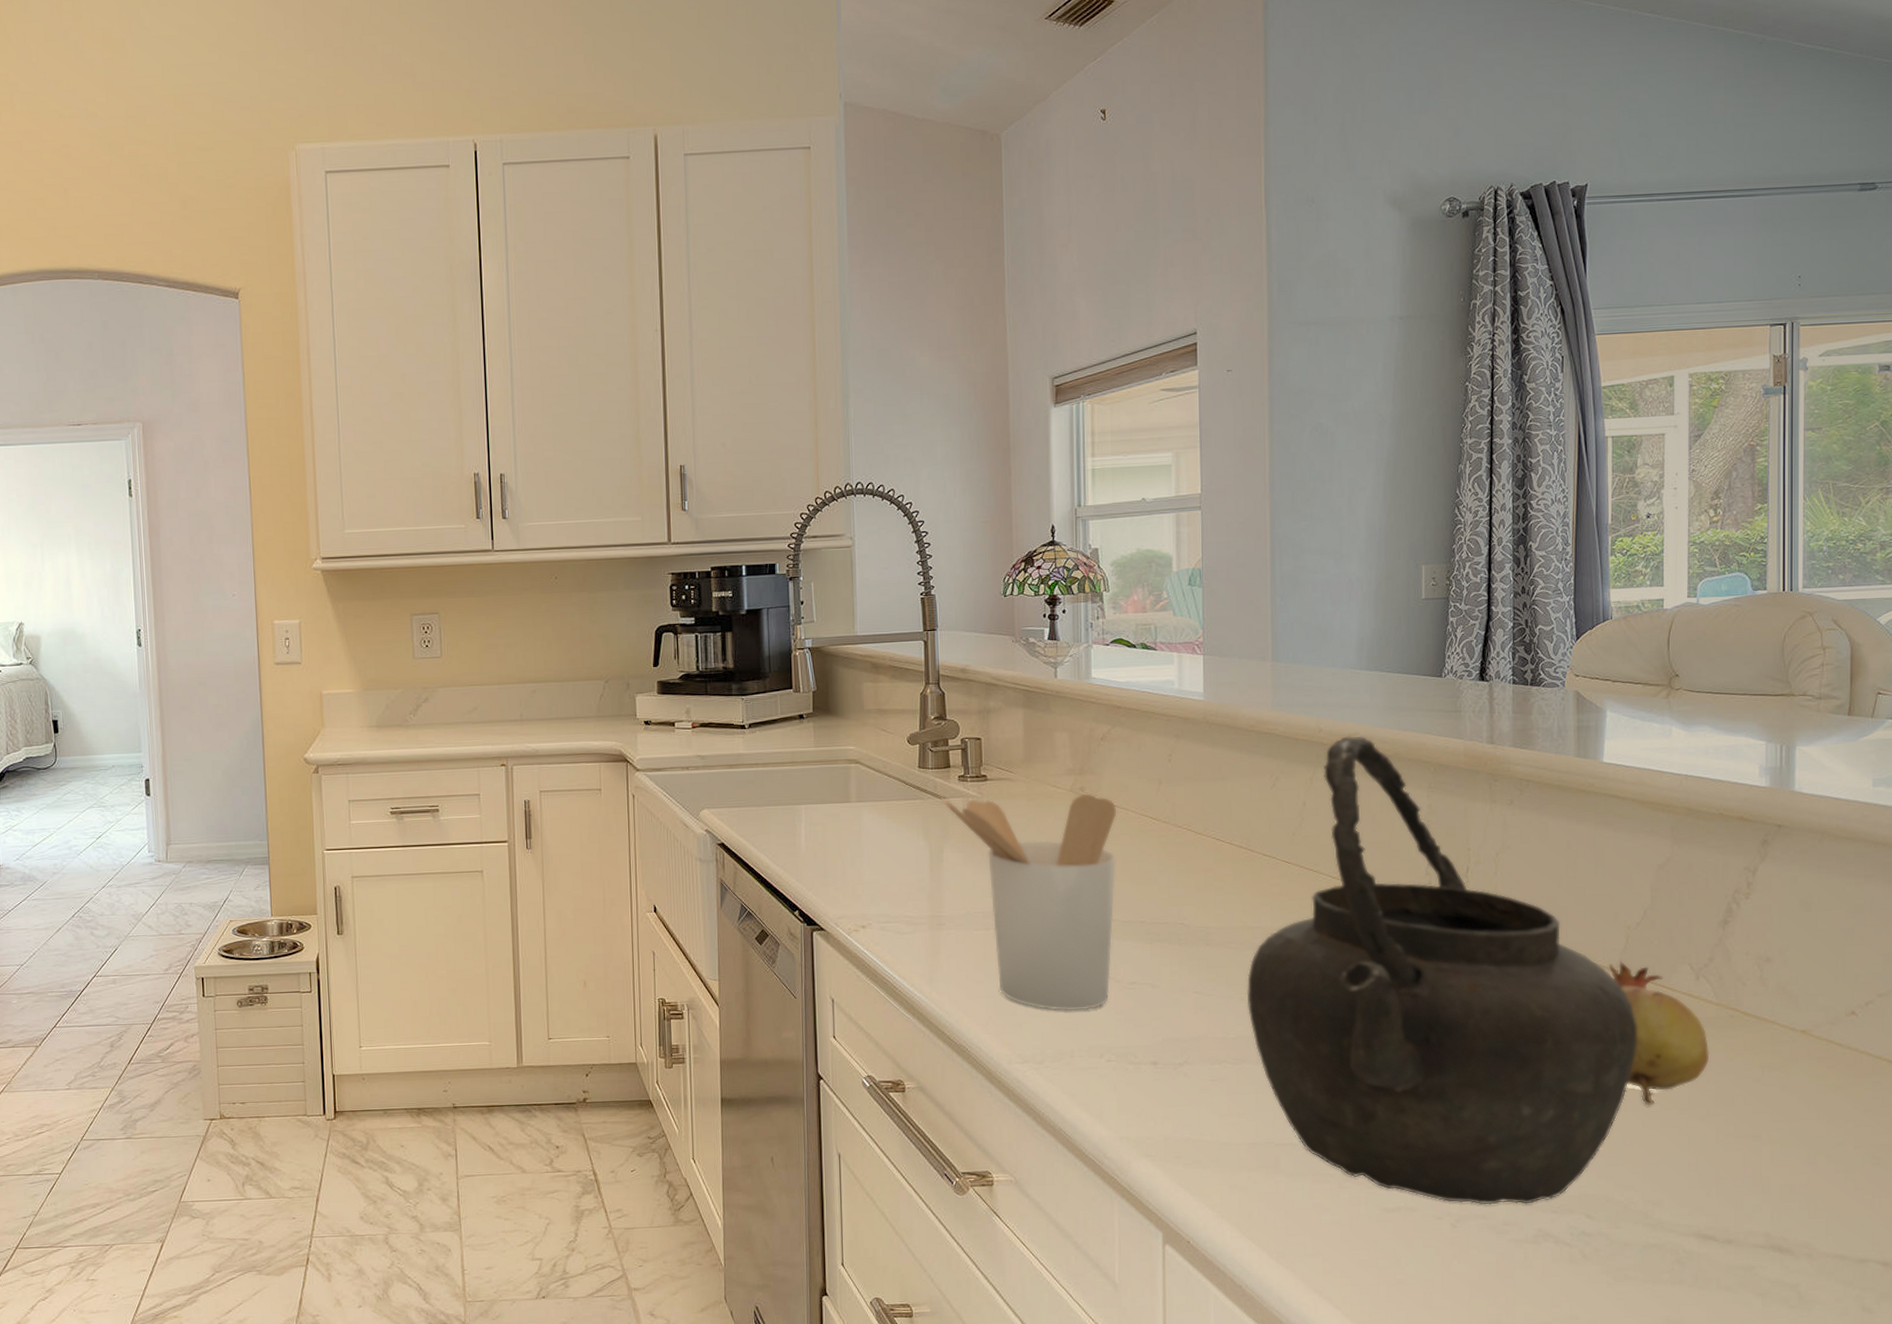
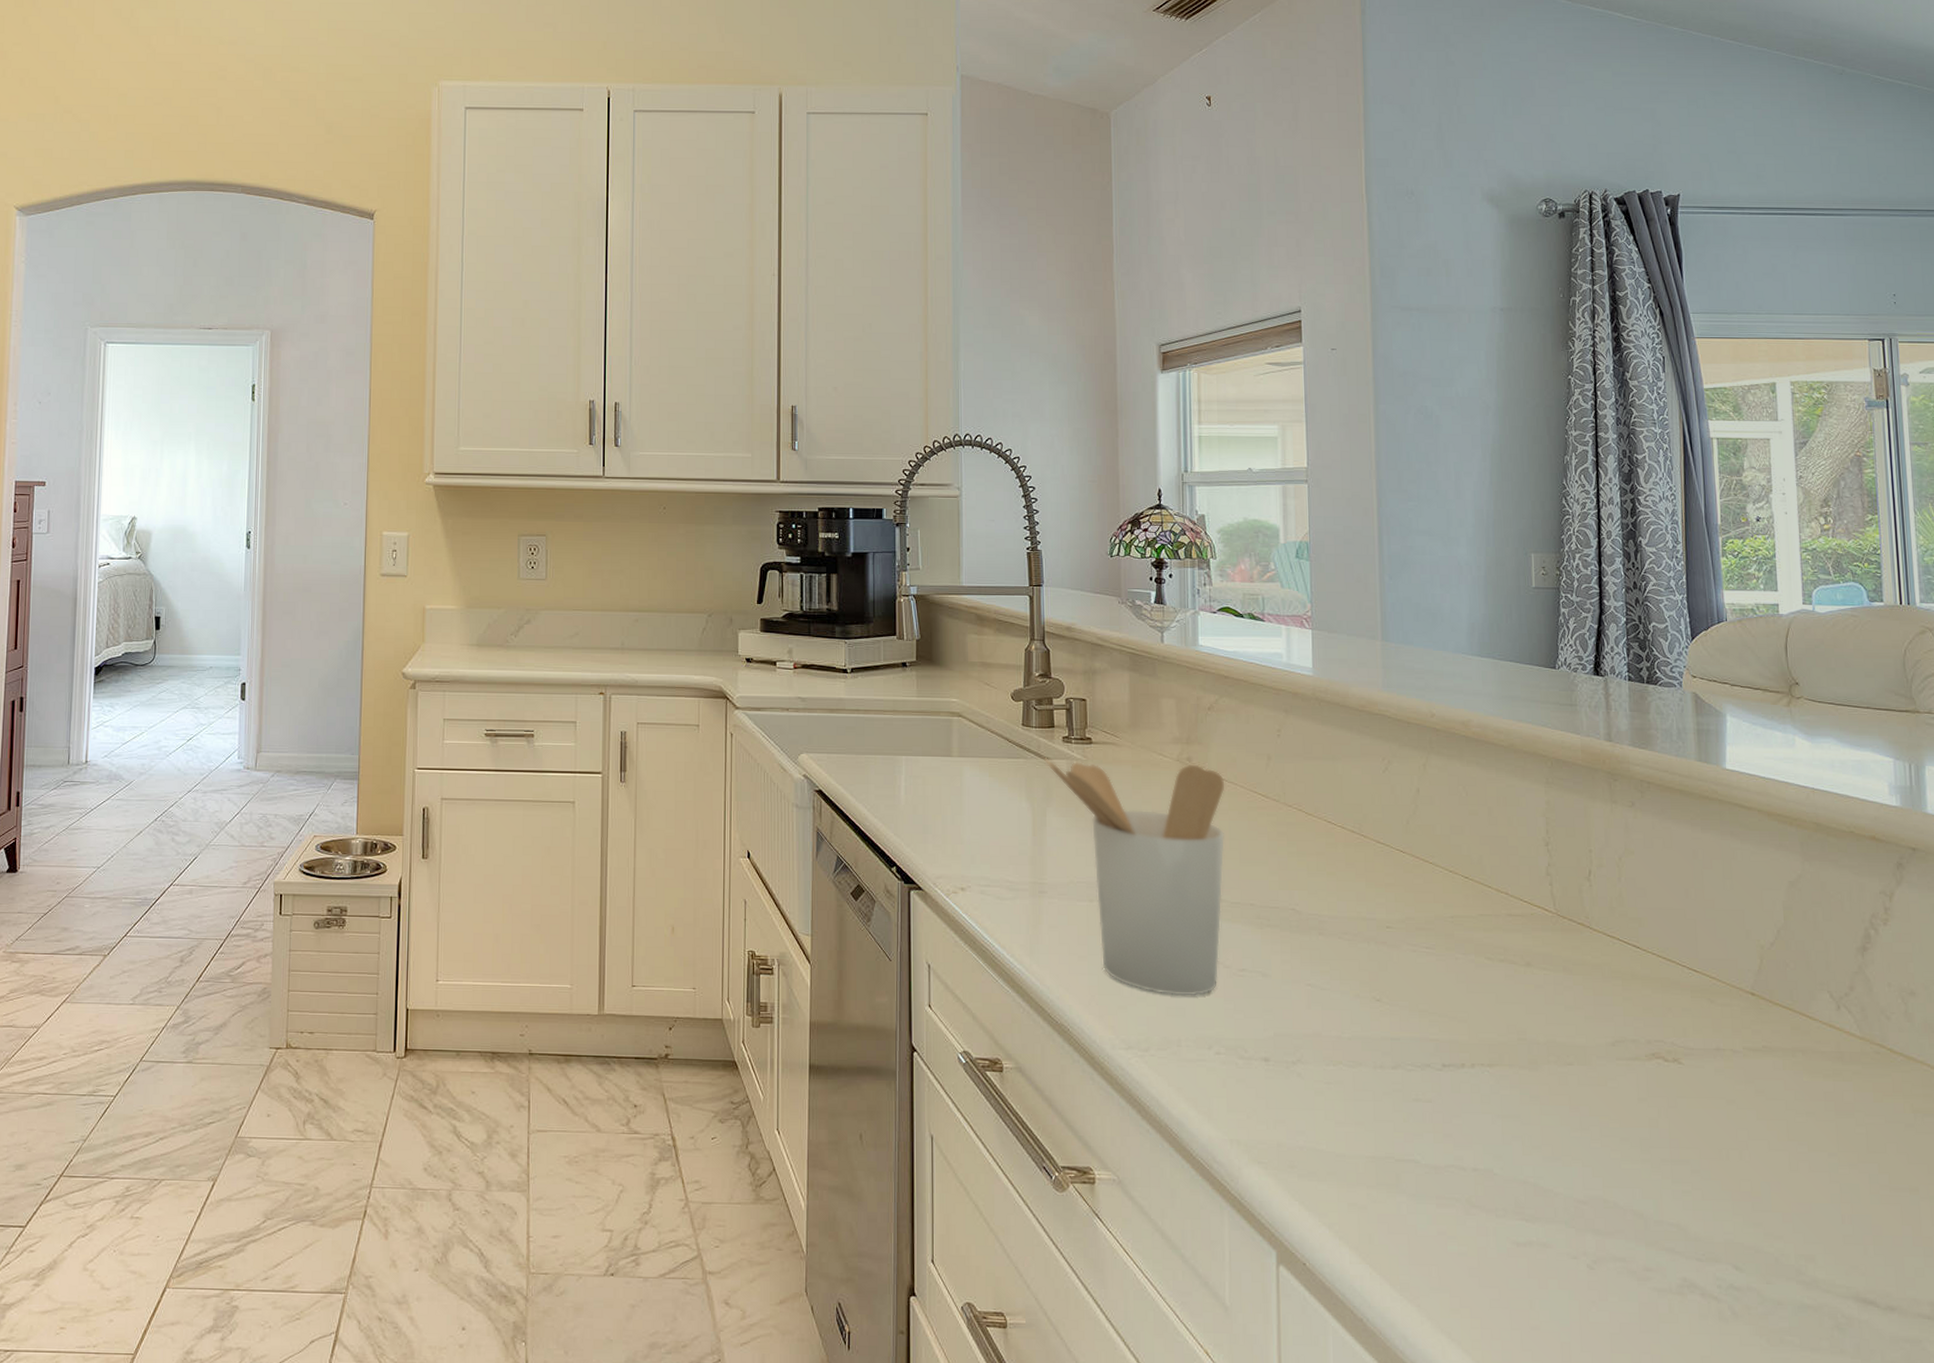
kettle: present [1246,735,1637,1205] -> none [1362,723,1779,1249]
fruit: present [1608,961,1710,1106] -> none [1743,983,1857,1147]

